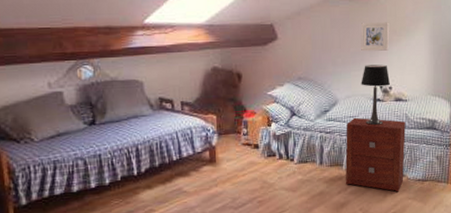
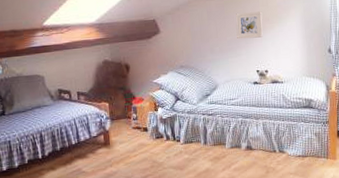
nightstand: present [345,117,406,192] -> none [227,99,284,168]
table lamp: present [361,64,390,126] -> none [238,50,266,107]

